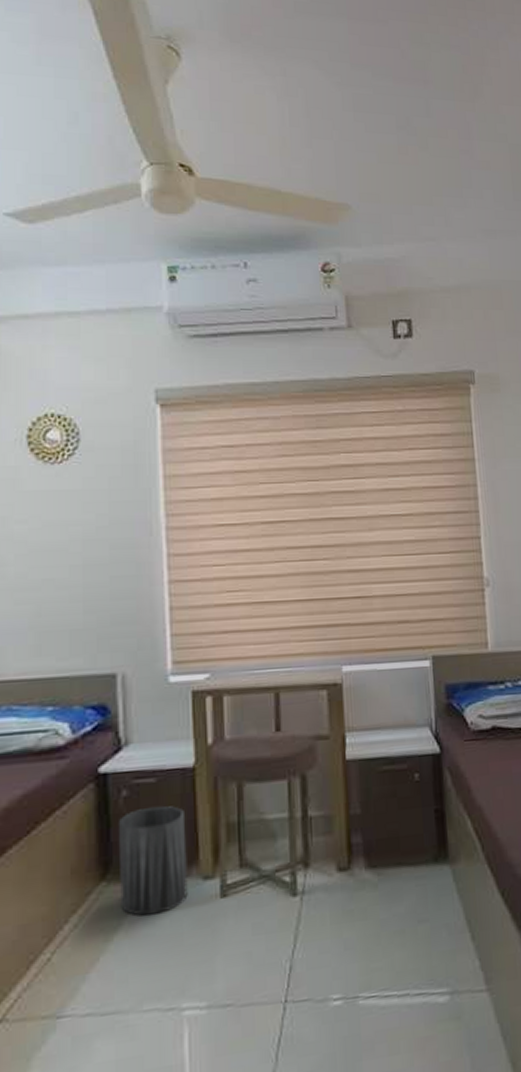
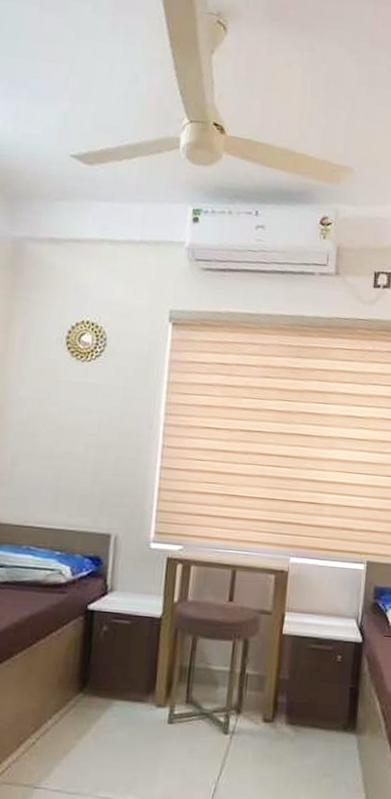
trash can: present [118,806,188,916] -> none [91,642,149,726]

